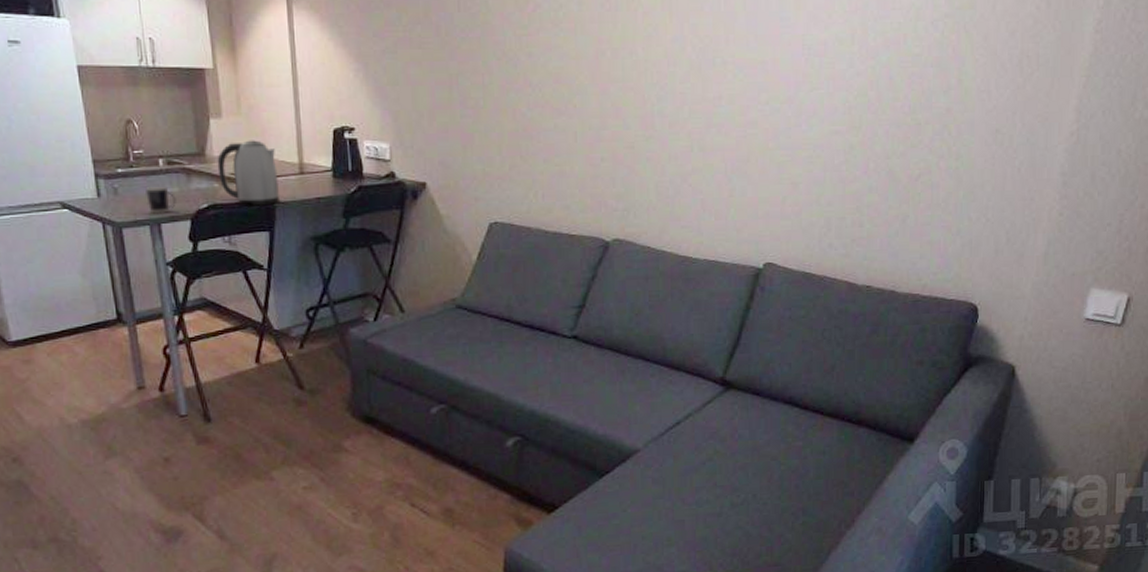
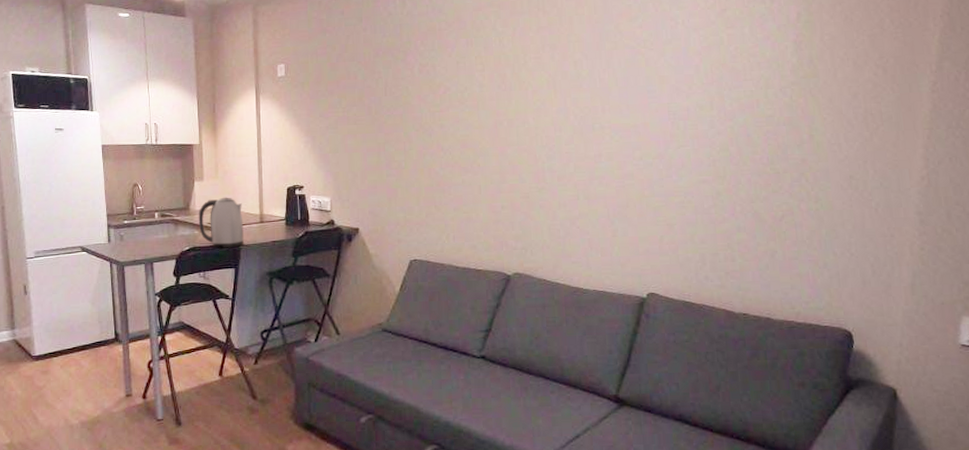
mug: present [144,186,176,215] -> none [143,233,166,256]

